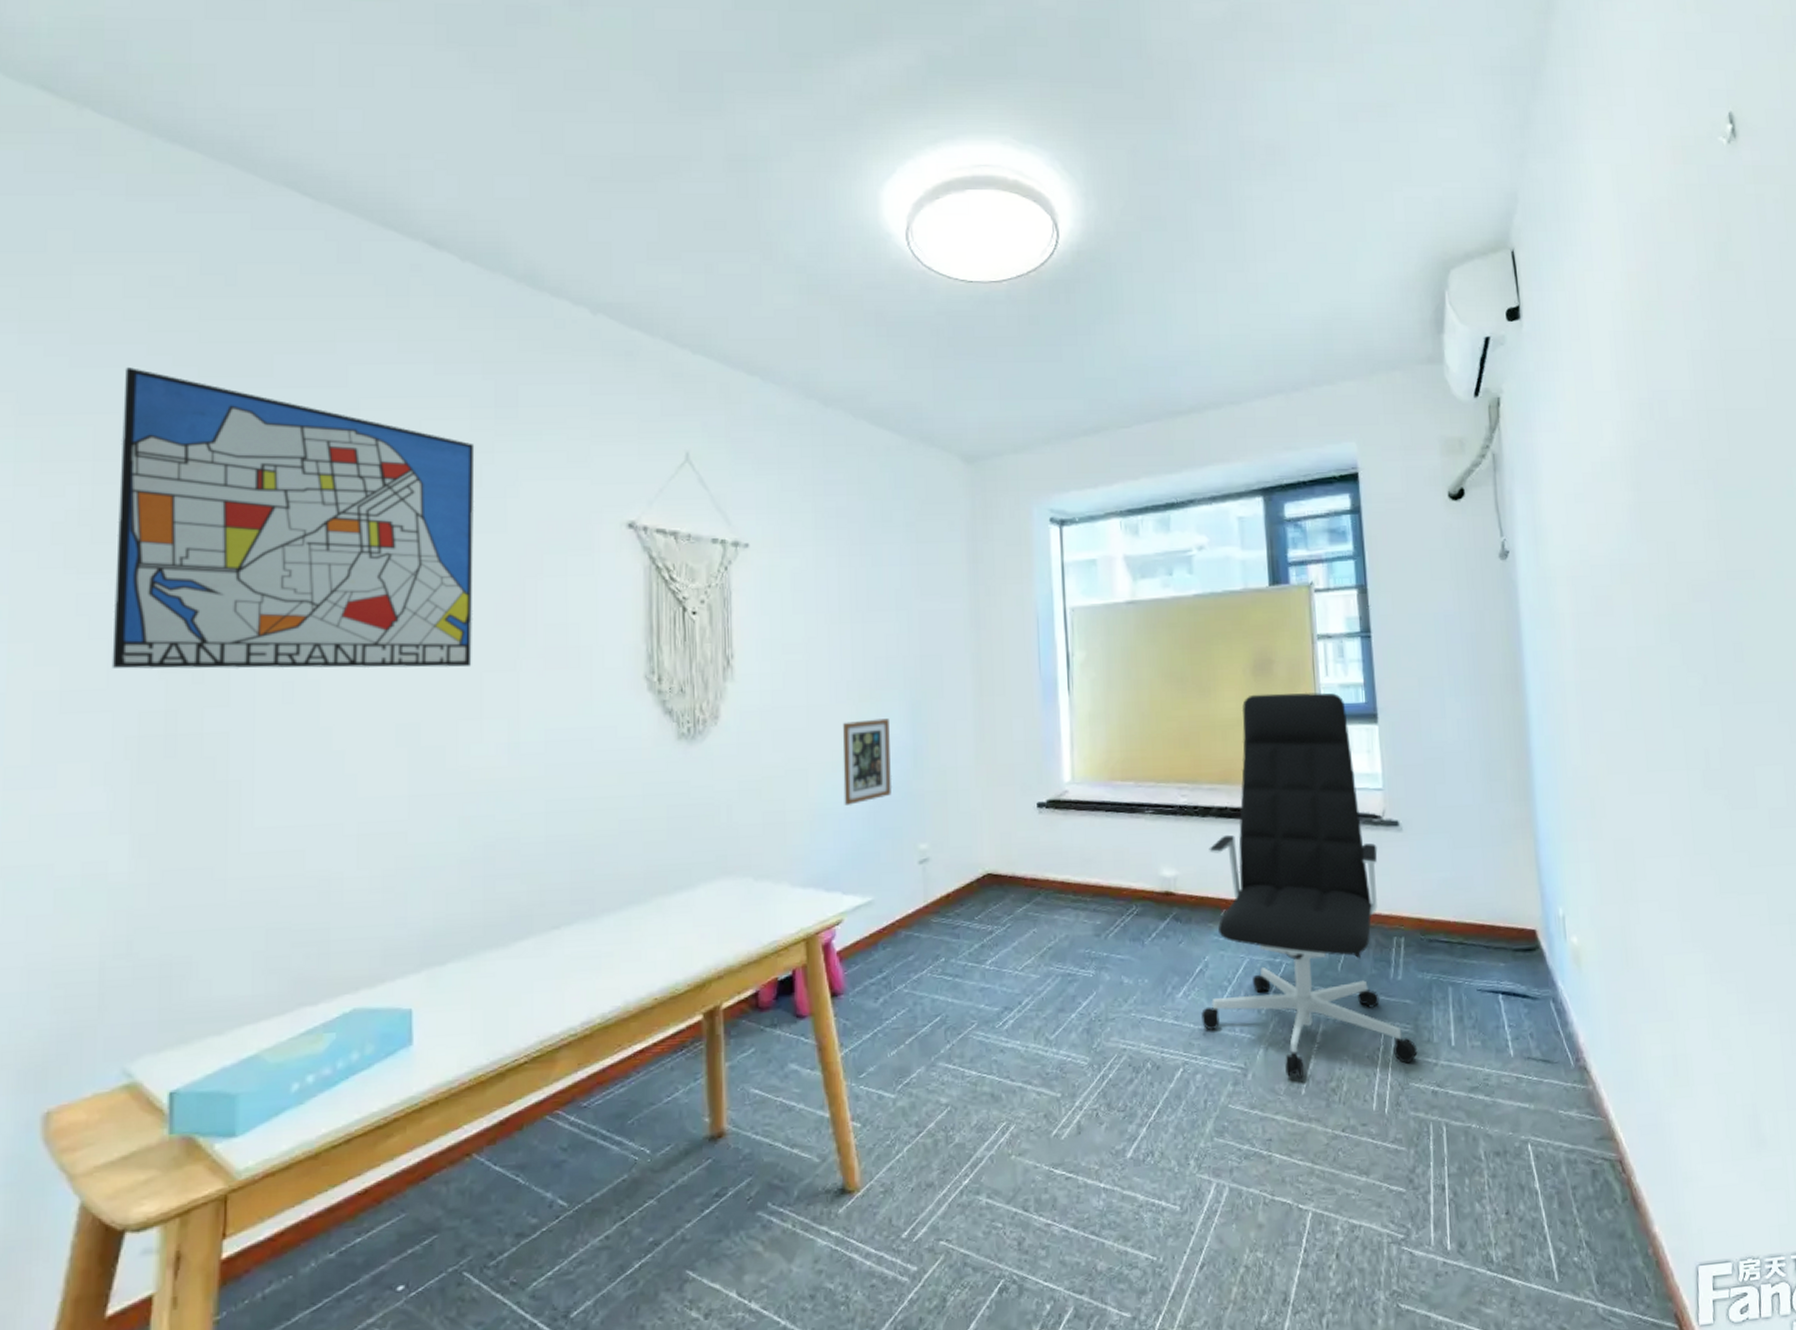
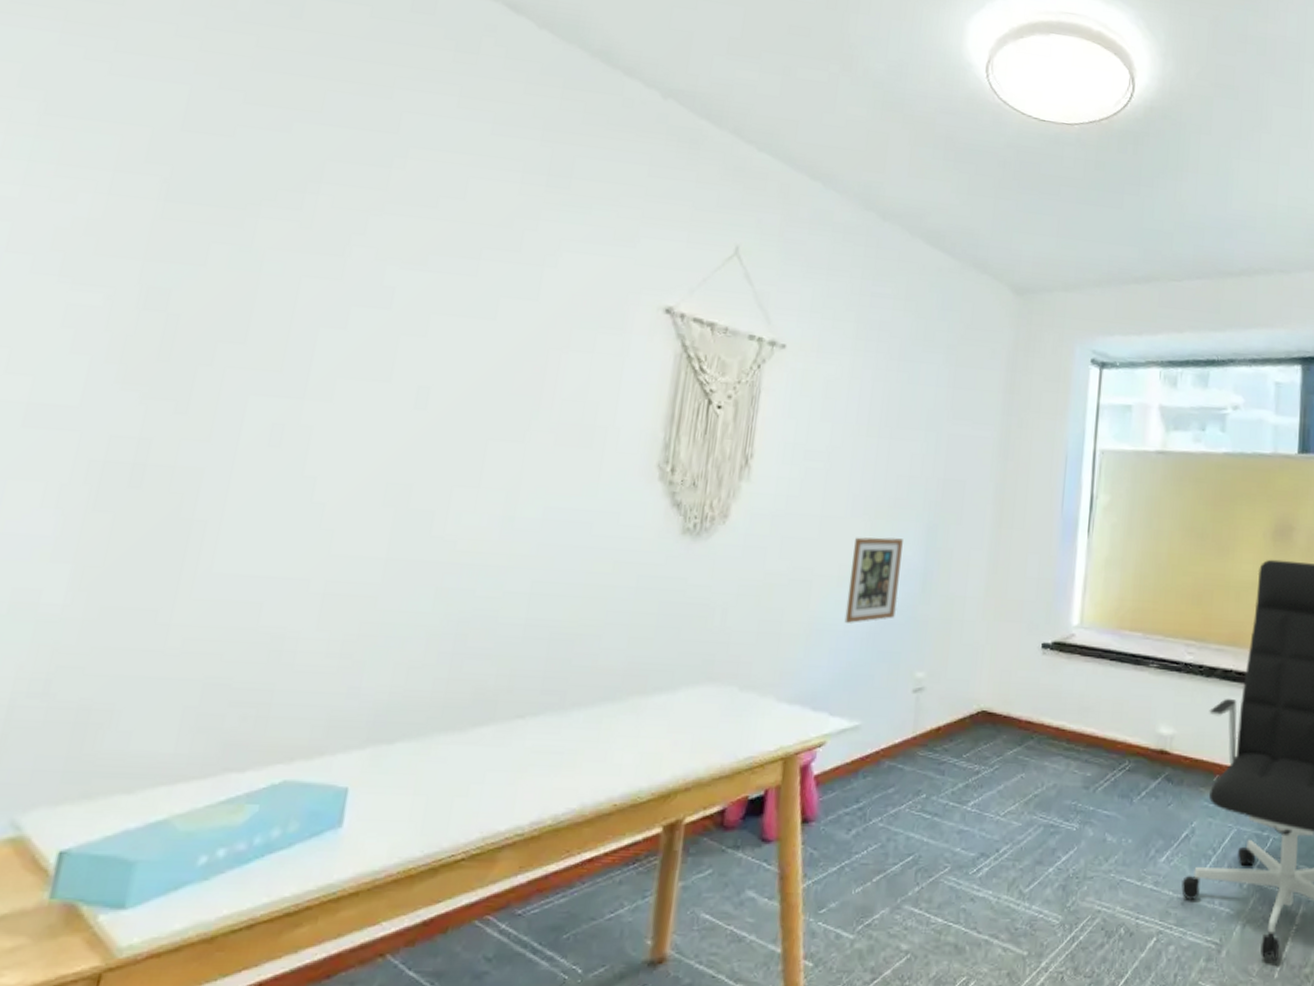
wall art: present [111,367,475,669] -> none [89,83,520,433]

